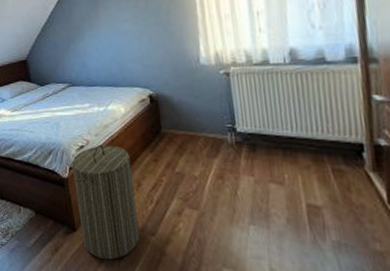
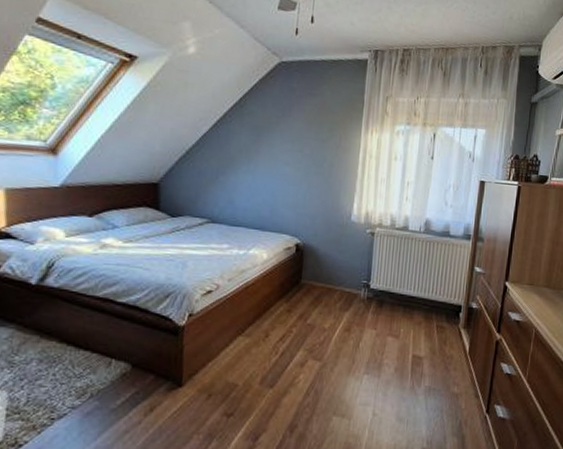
laundry hamper: present [71,144,139,260] -> none [188,290,263,417]

